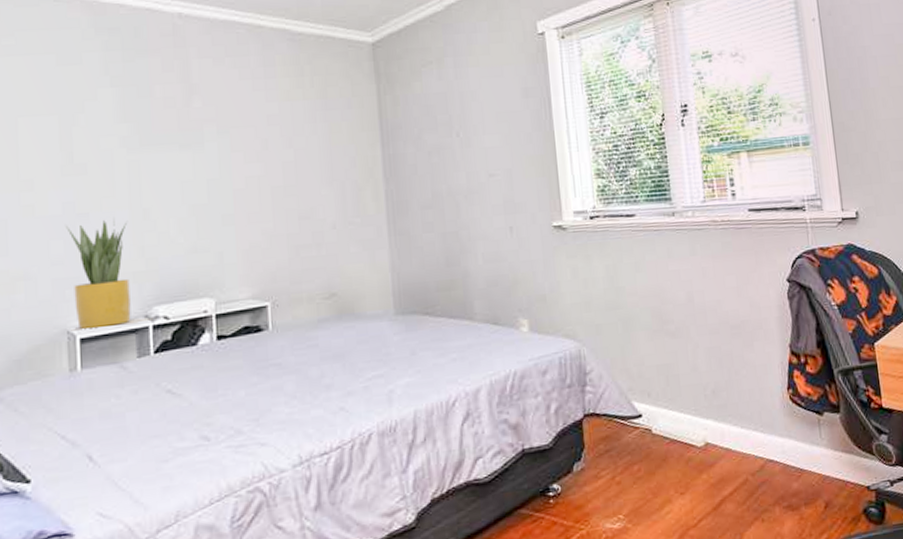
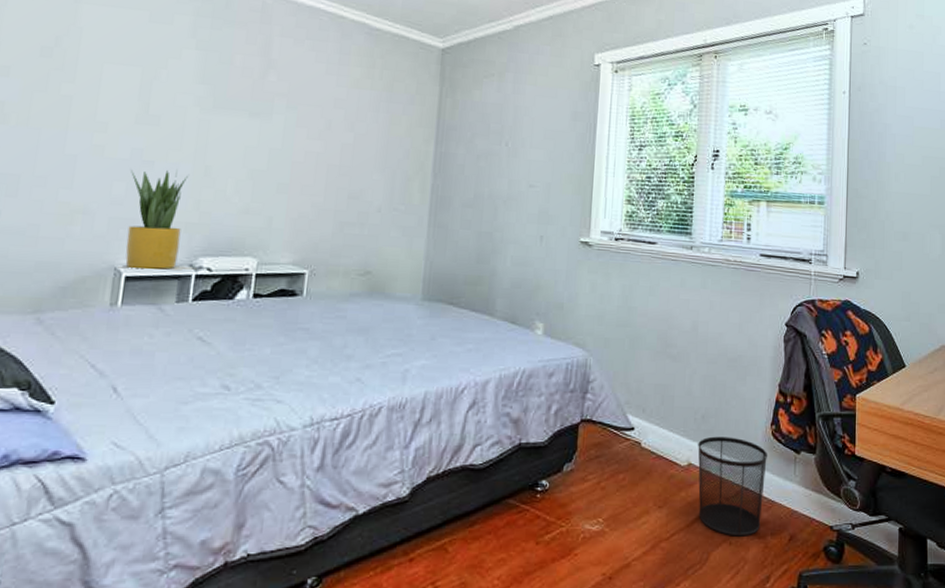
waste bin: none [712,408,792,513] -> present [698,436,768,536]

